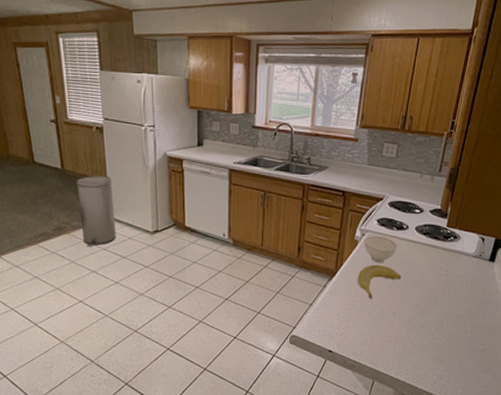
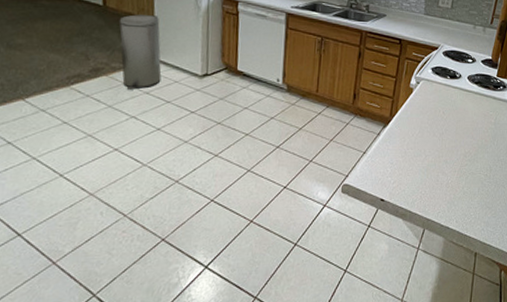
fruit: present [357,264,401,300] -> none [411,112,454,148]
bowl: present [364,235,398,263] -> none [418,83,451,111]

